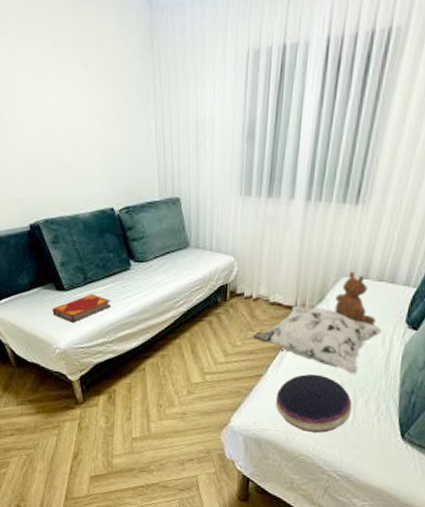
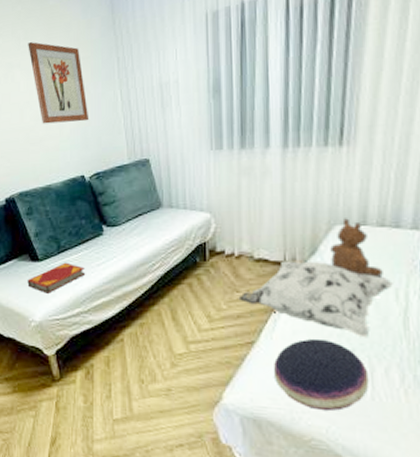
wall art: none [56,53,122,151] -> present [28,42,90,124]

